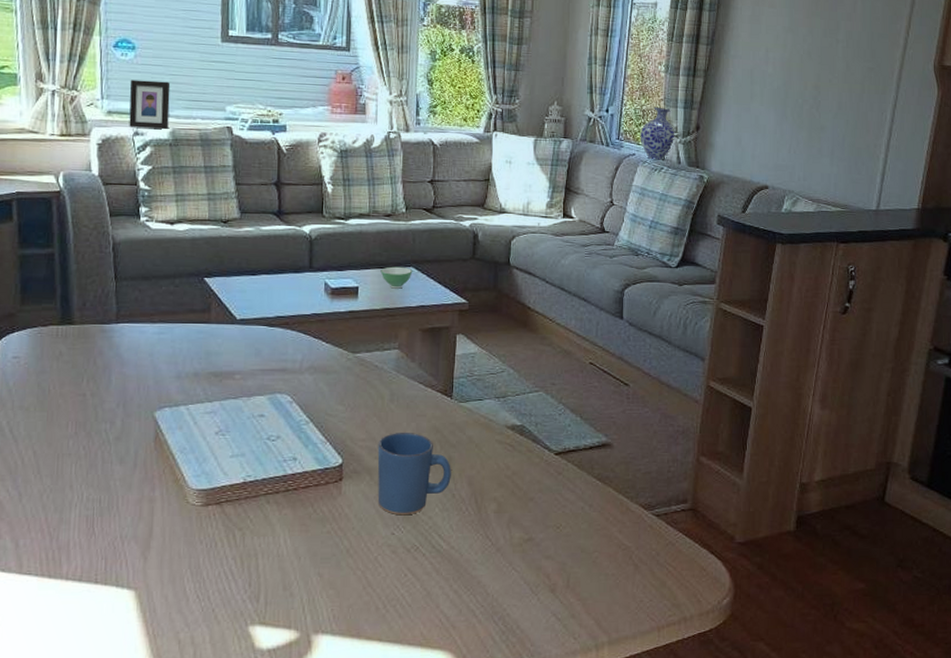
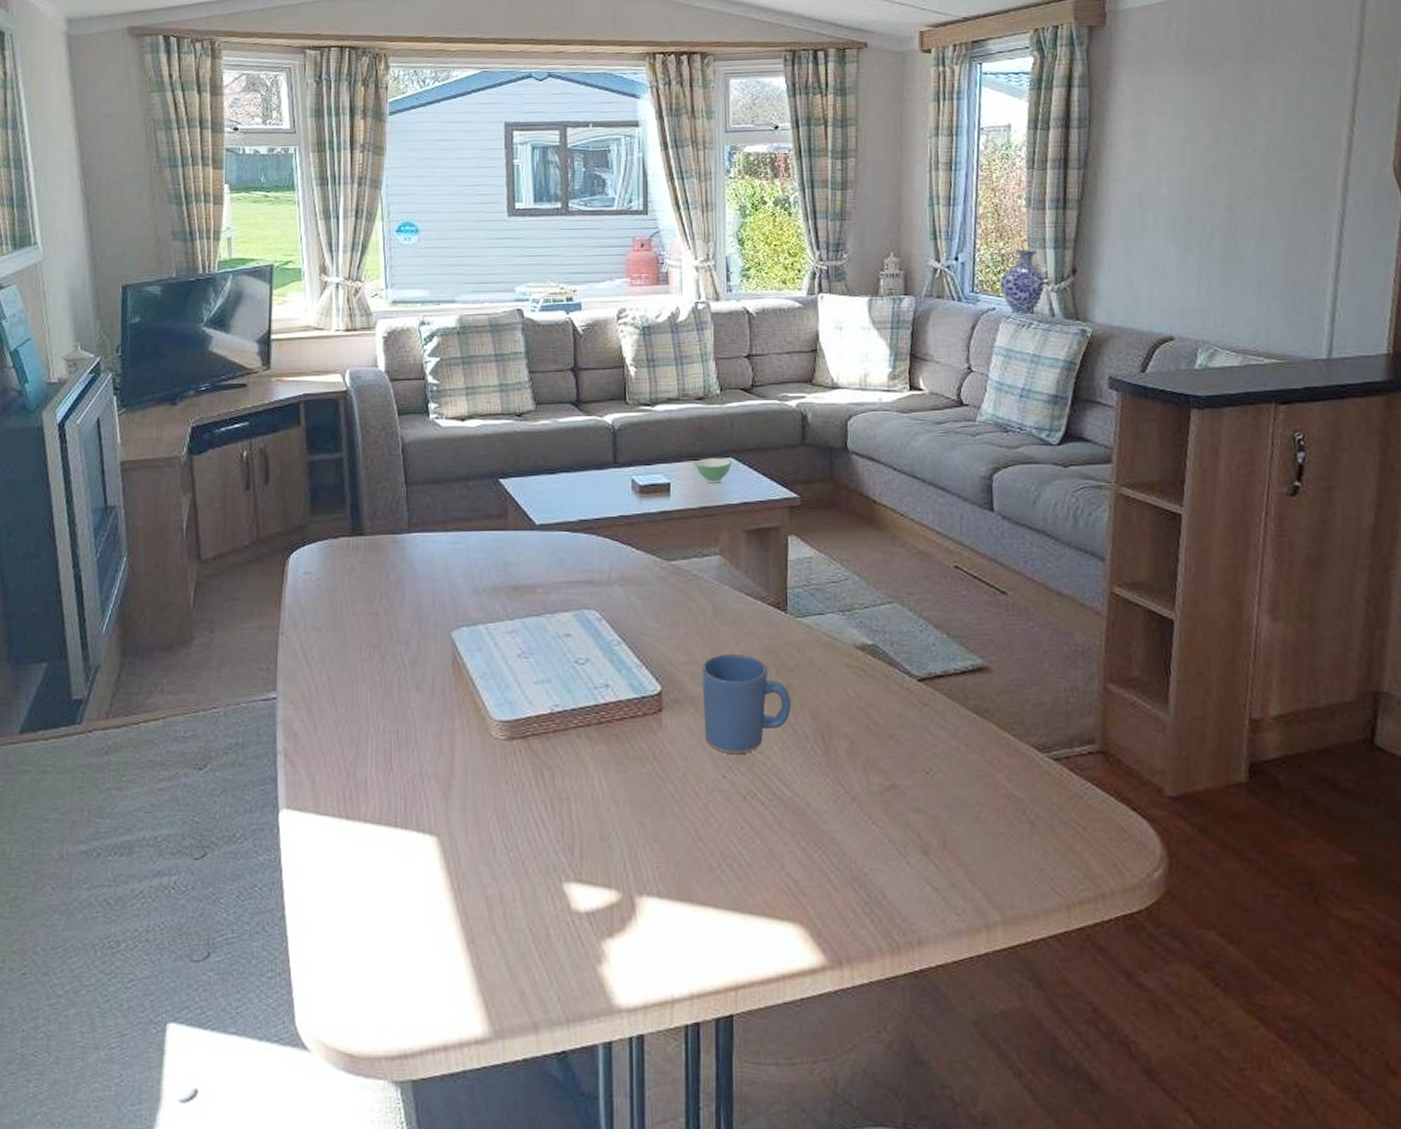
picture frame: present [129,80,171,130] -> none [414,264,456,317]

